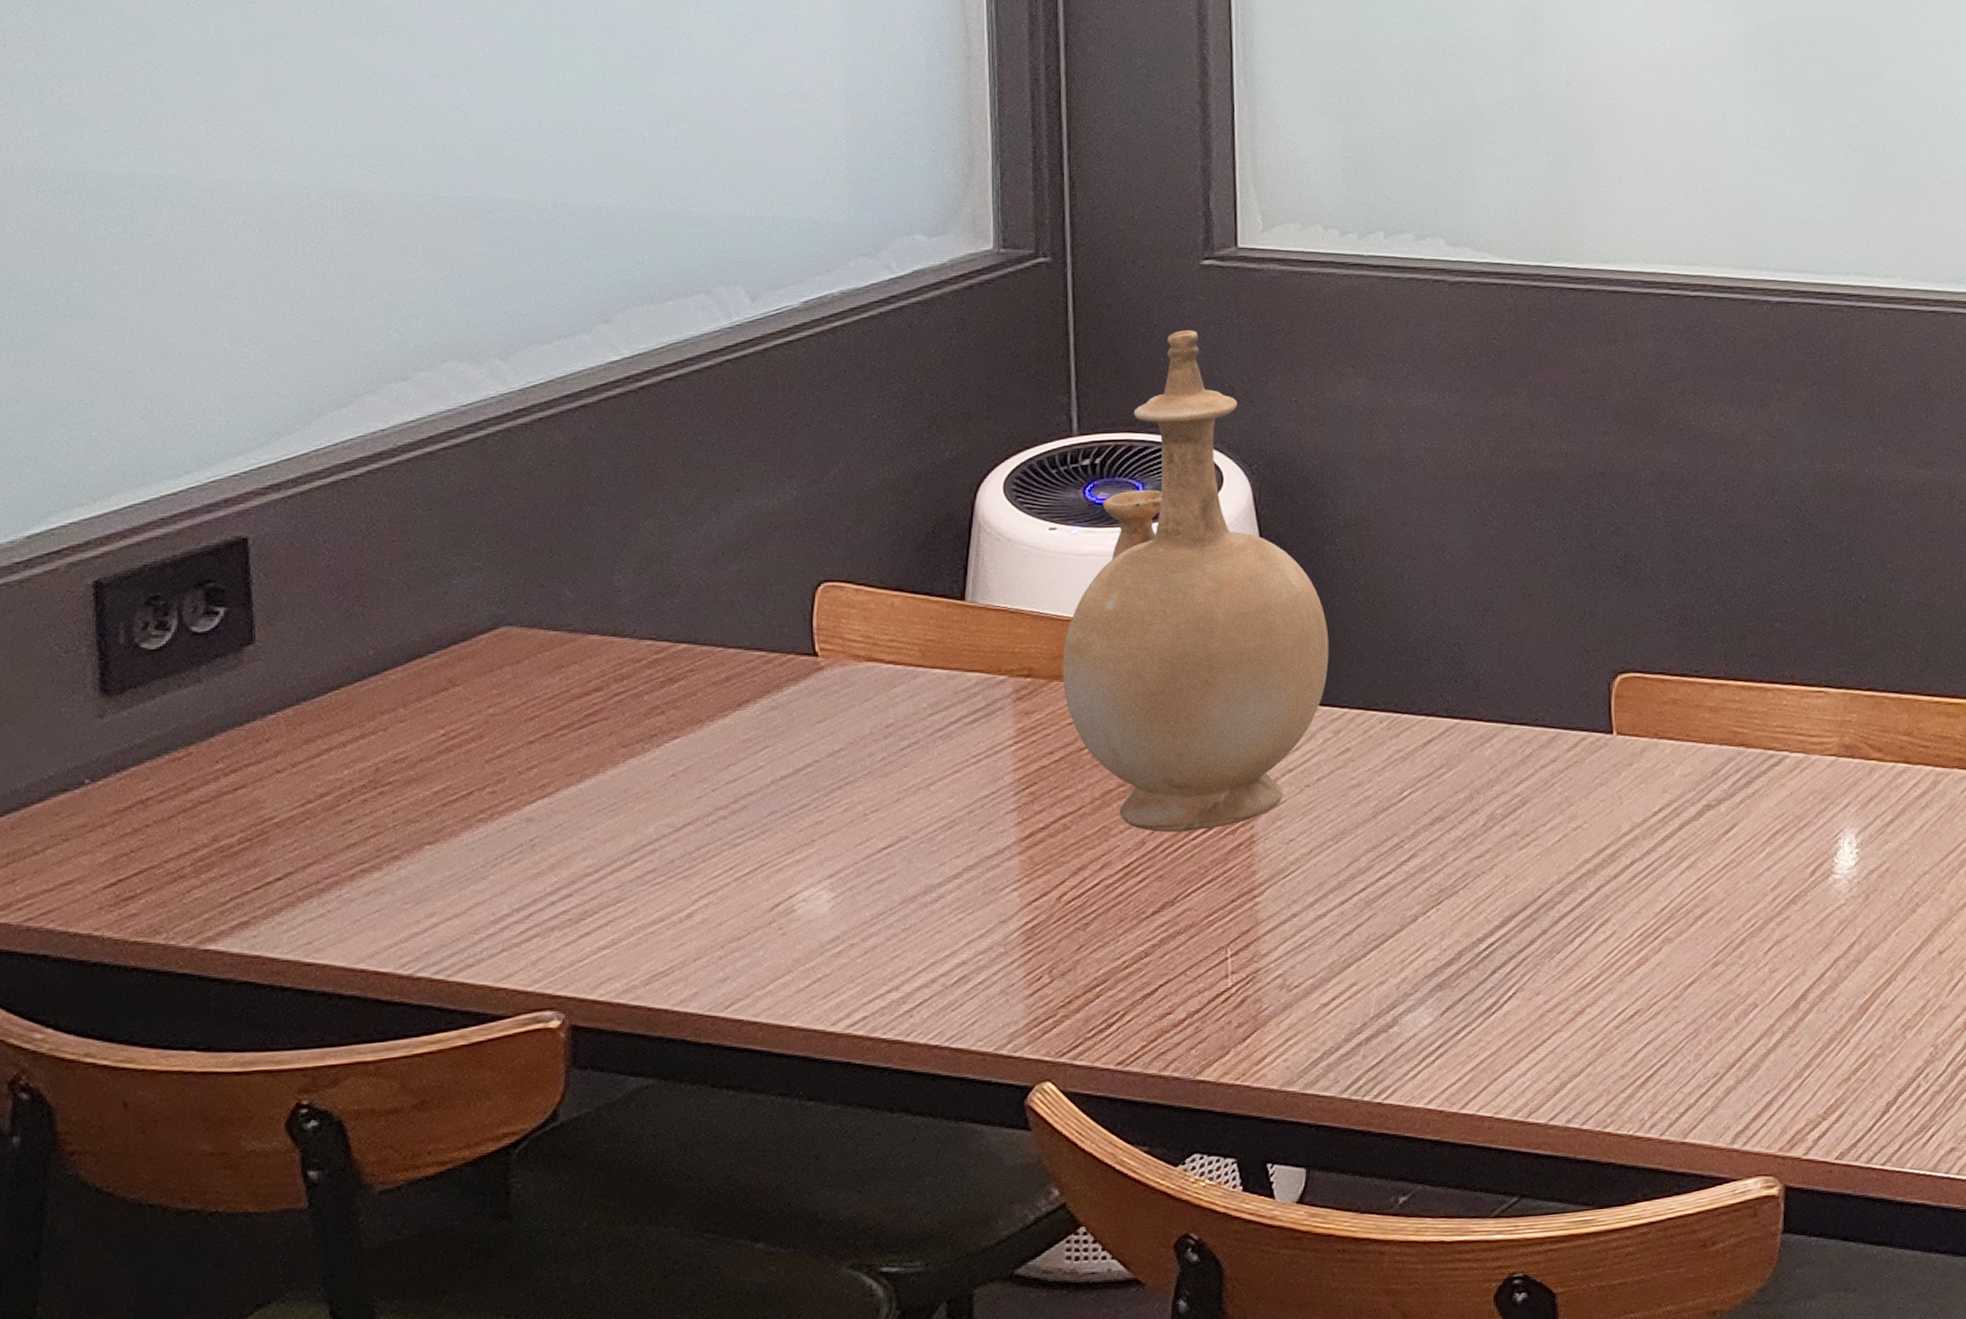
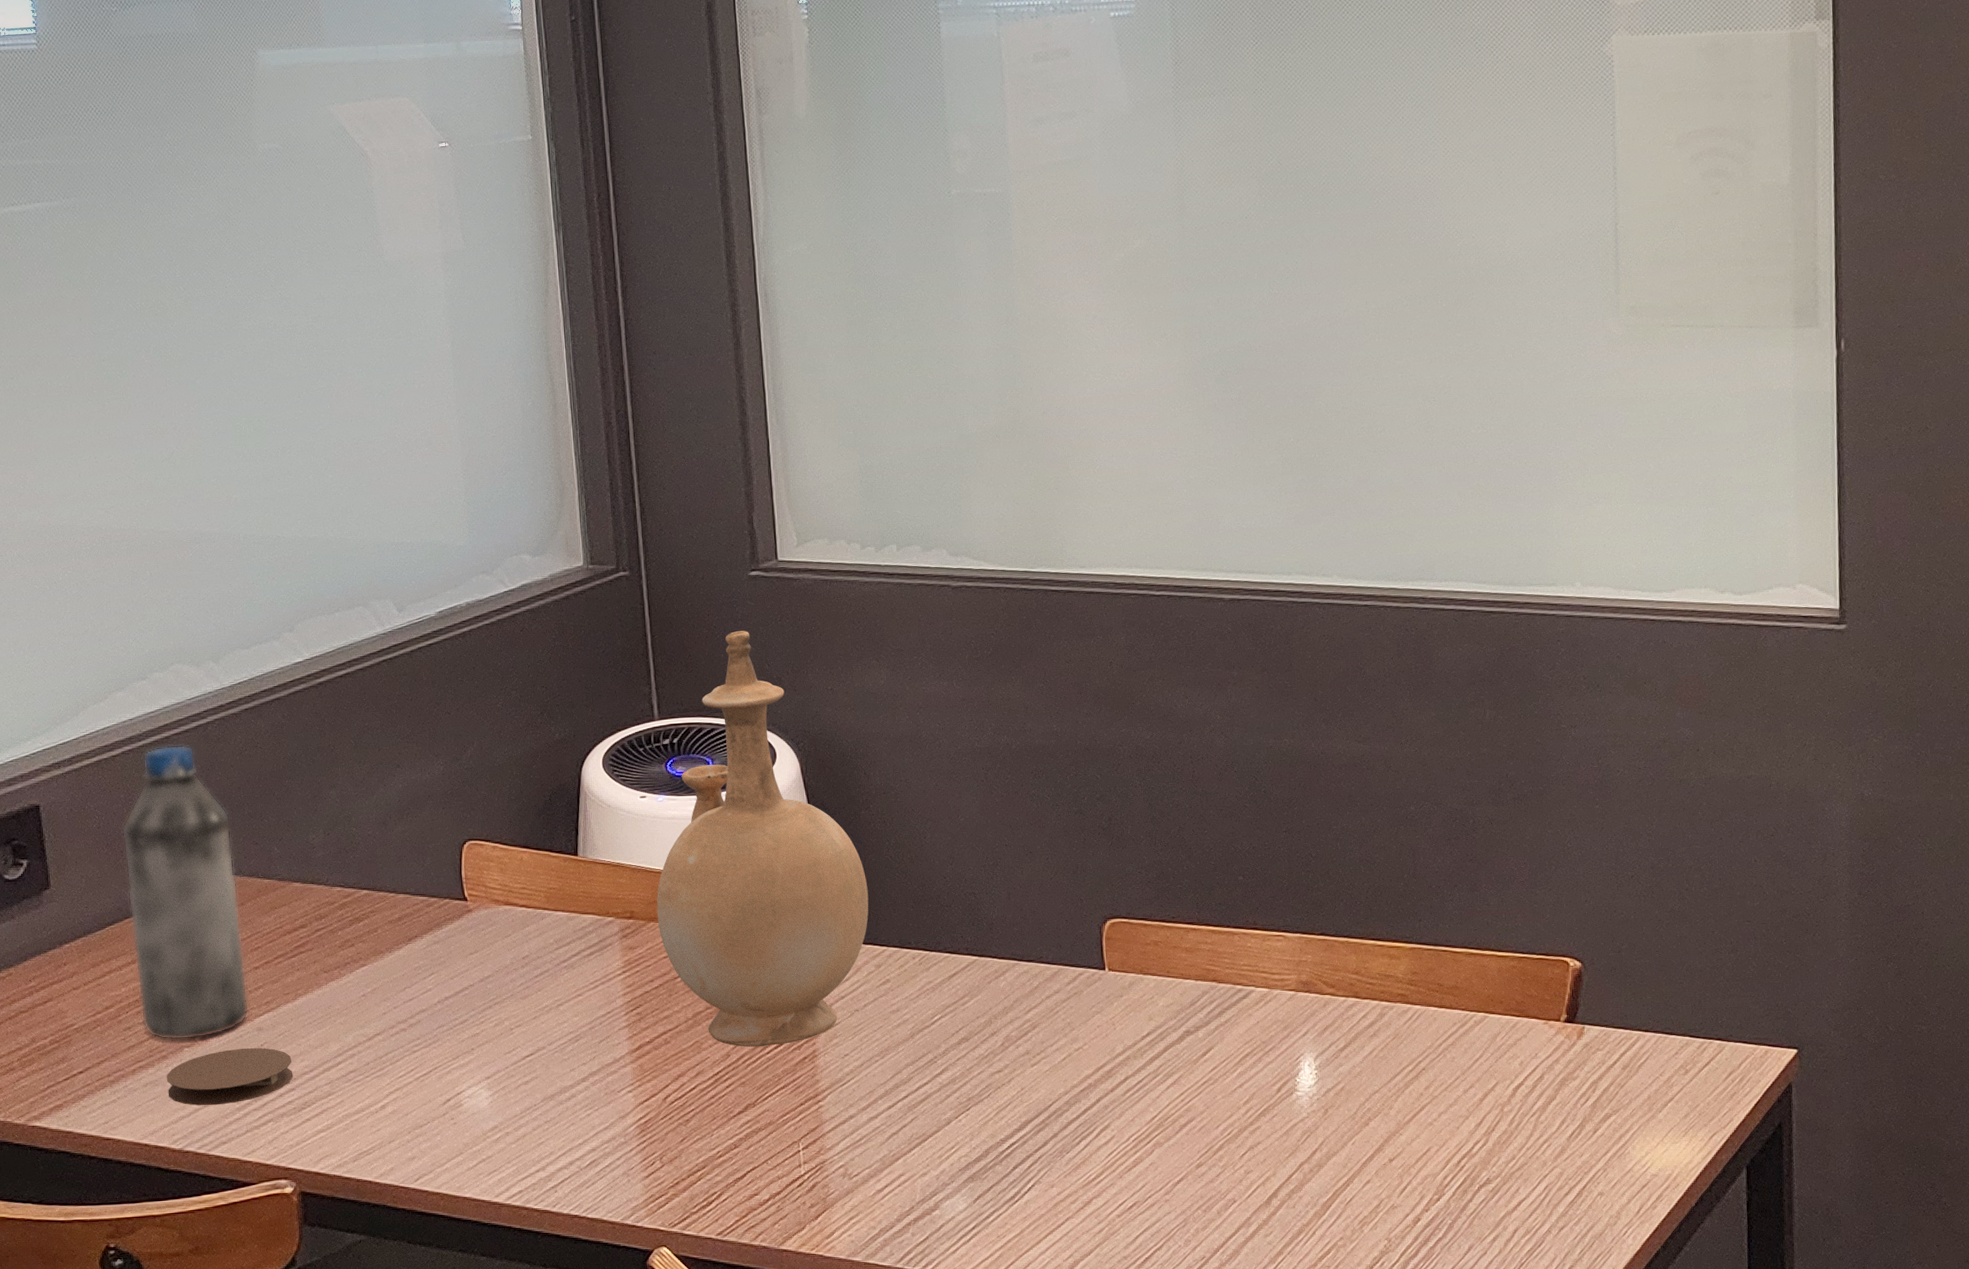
water bottle: none [359,462,518,837] -> present [121,745,250,1041]
coaster: none [398,843,571,919] -> present [167,1048,293,1106]

